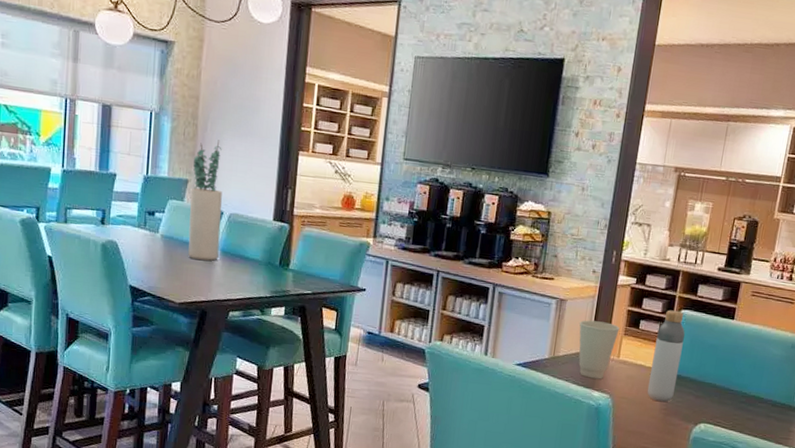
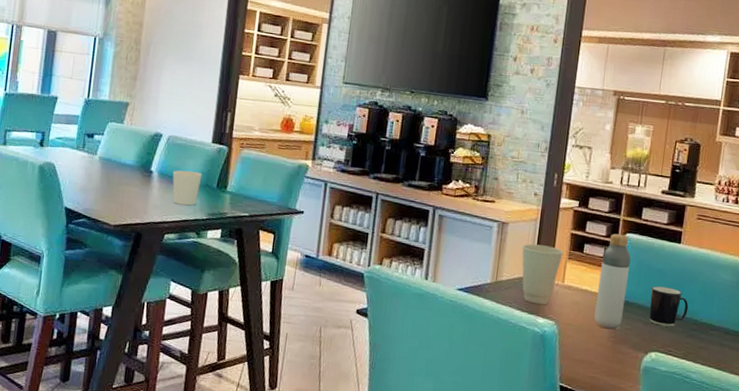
vase: present [188,140,222,261] -> none [125,64,164,183]
dixie cup: none [235,248,265,284] -> present [172,170,202,206]
mug: none [700,360,739,400] -> present [649,286,689,327]

